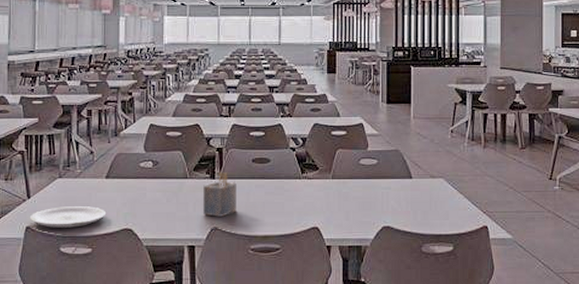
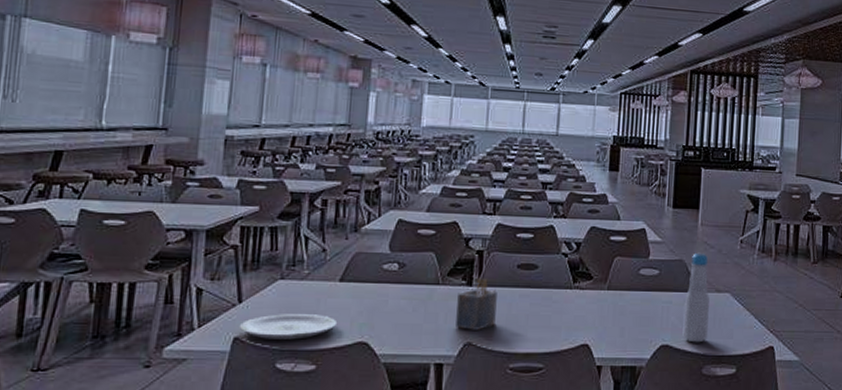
bottle: none [402,143,426,224] -> present [682,252,710,343]

